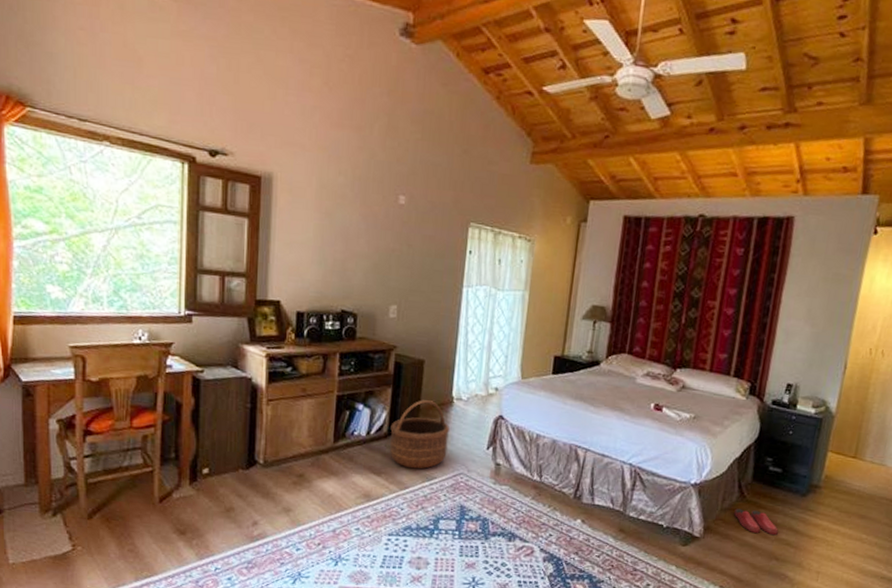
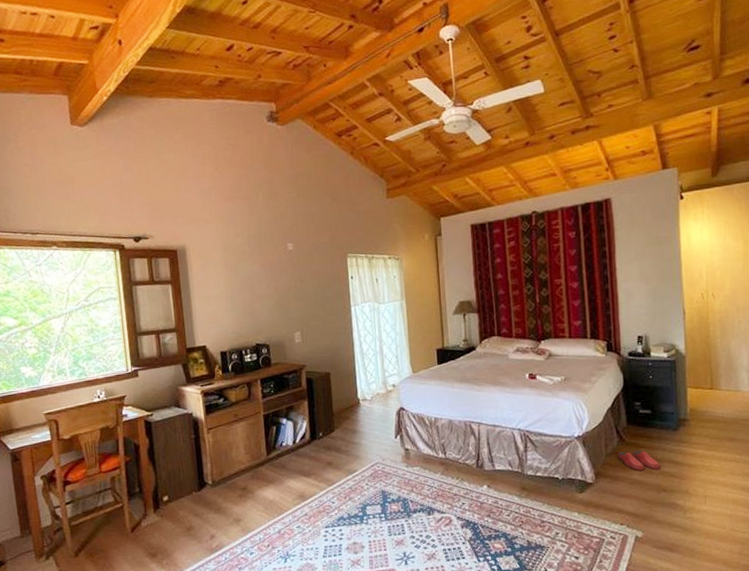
basket: present [390,400,450,469] -> none [311,405,362,466]

